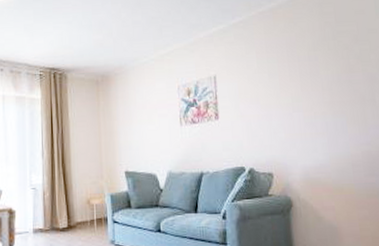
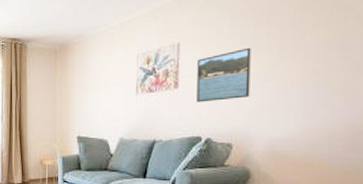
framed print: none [233,81,282,133] -> present [196,47,251,103]

